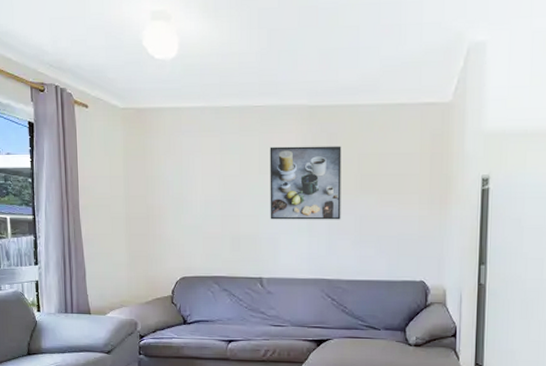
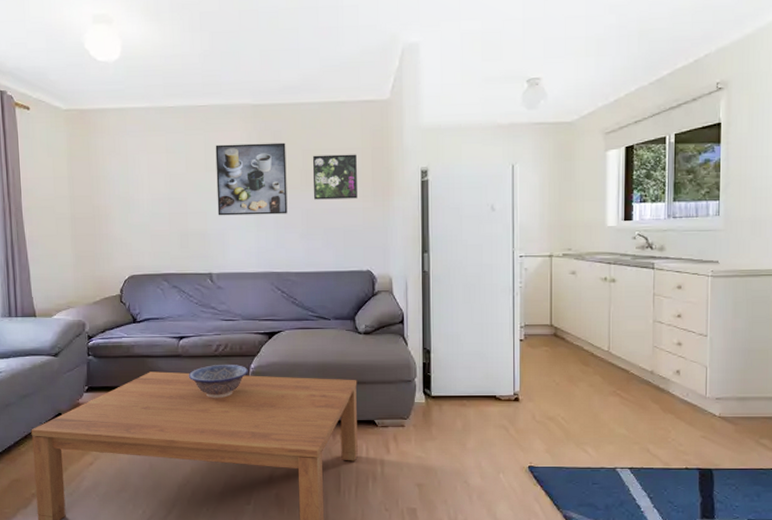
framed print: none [369,159,414,206] -> present [313,154,357,200]

